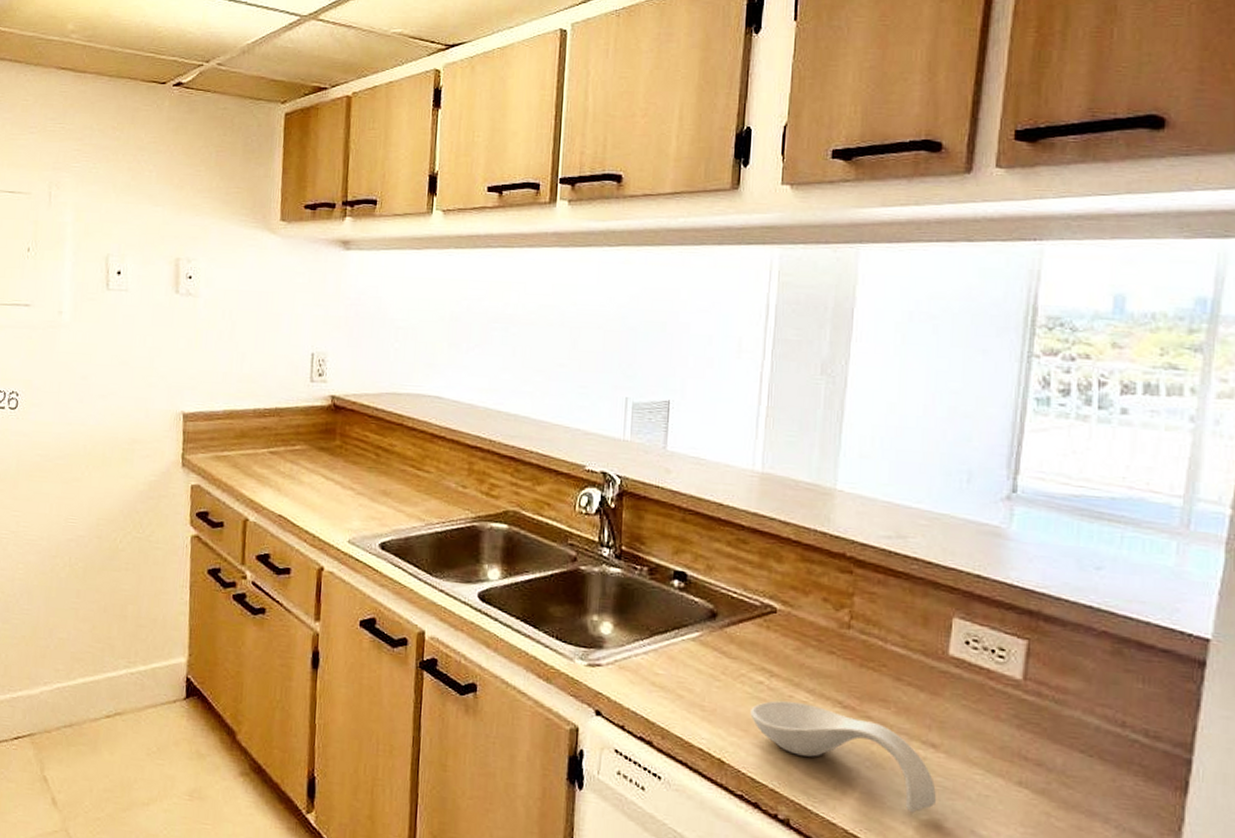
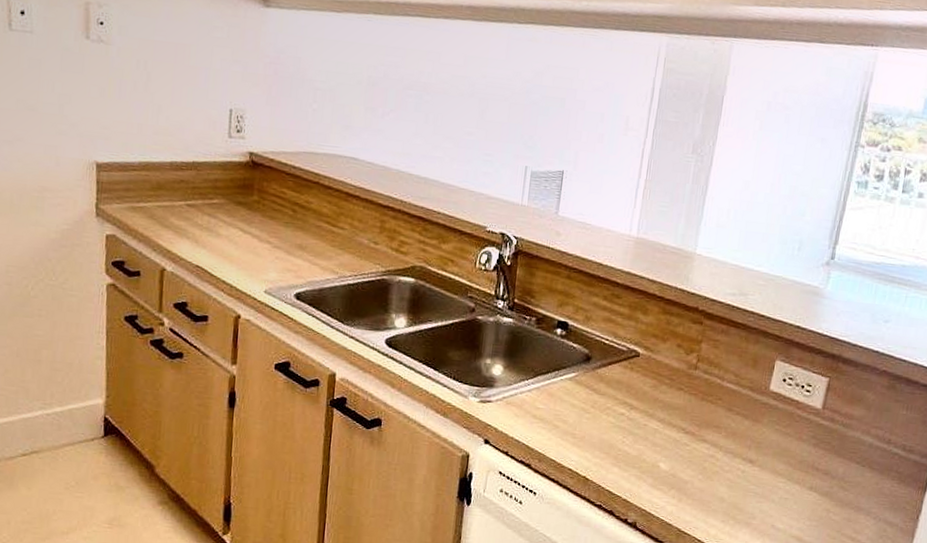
spoon rest: present [750,700,936,813] -> none [612,428,750,514]

